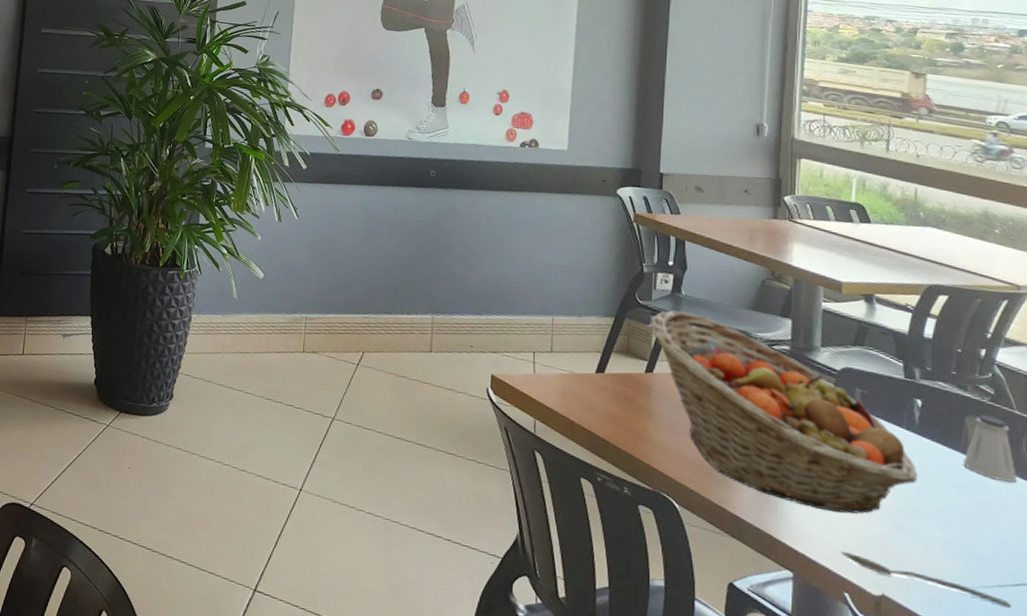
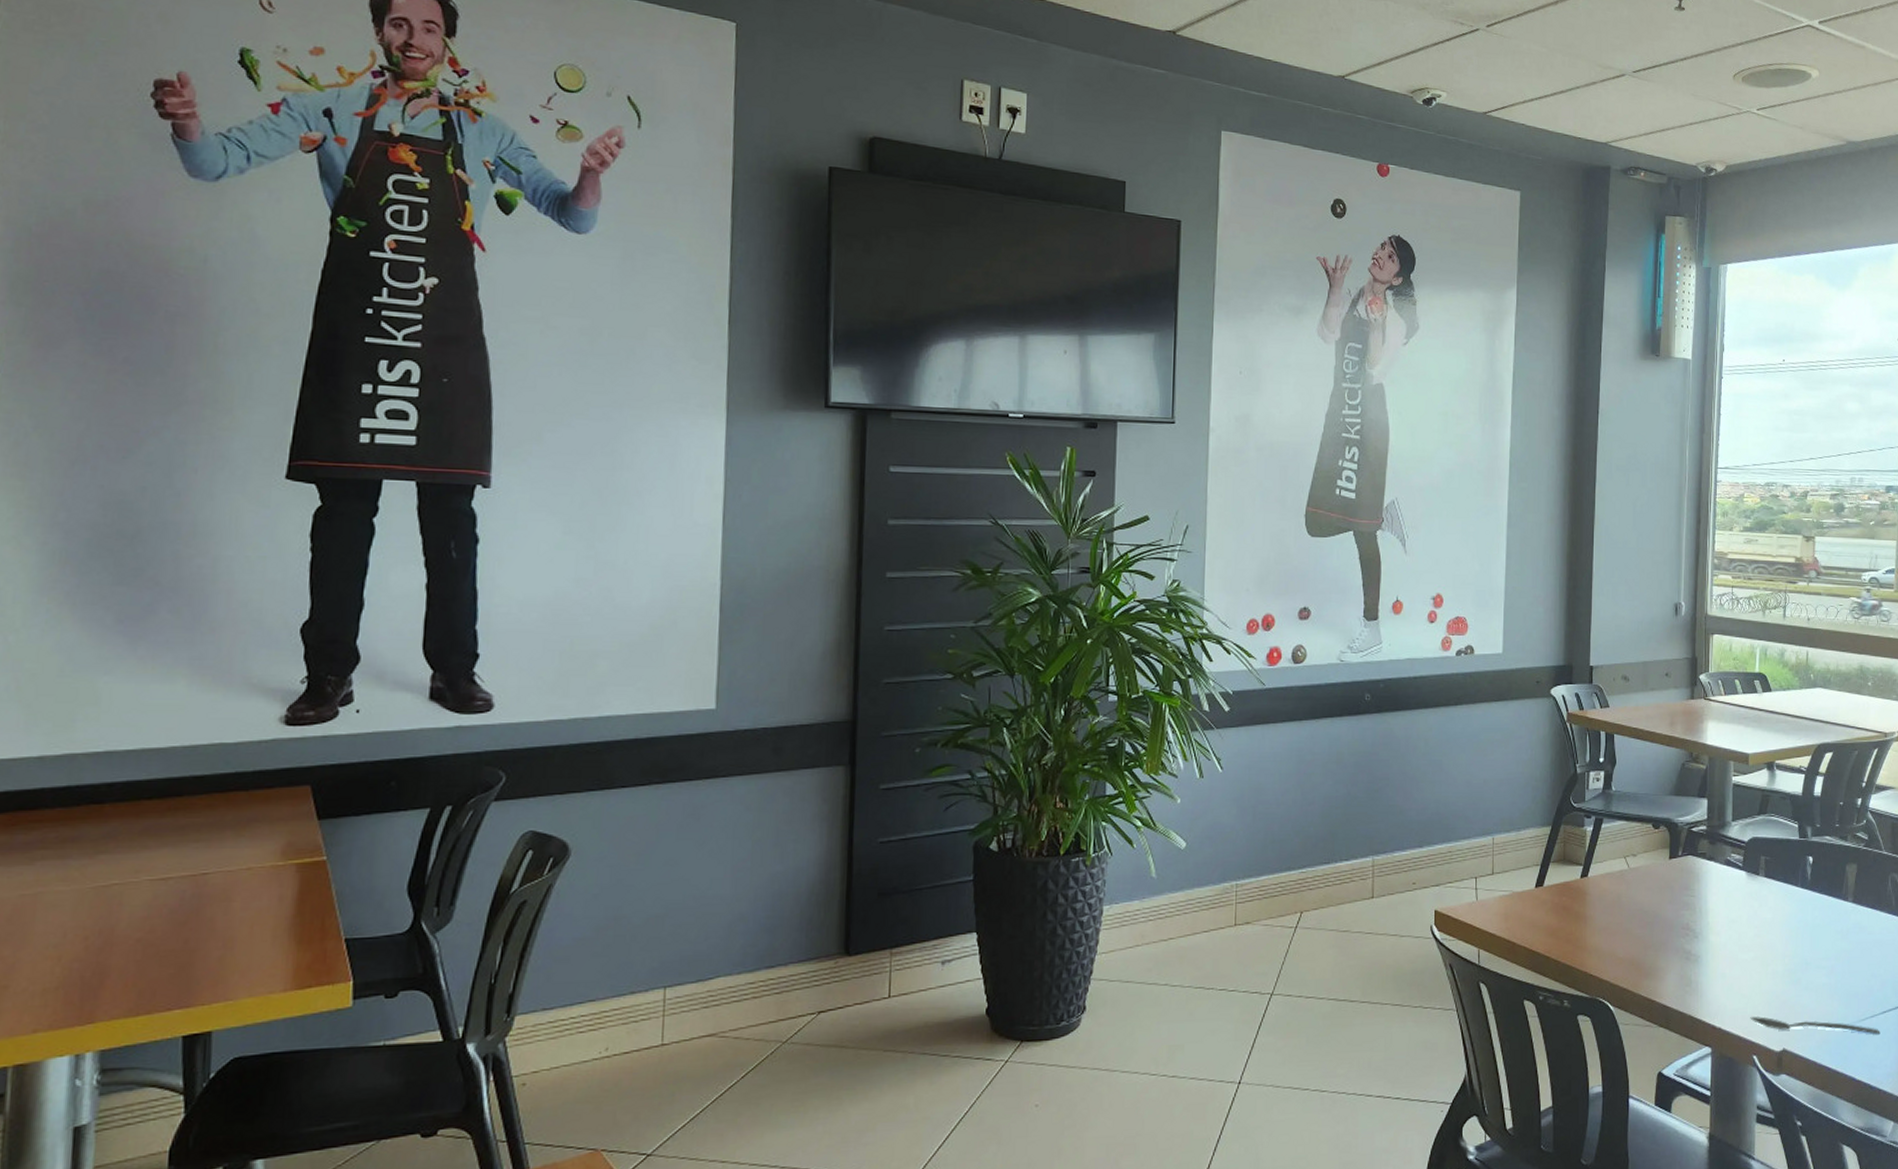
fruit basket: present [650,310,917,514] -> none [1584,808,1809,982]
saltshaker: present [963,415,1017,483] -> none [1845,860,1884,919]

